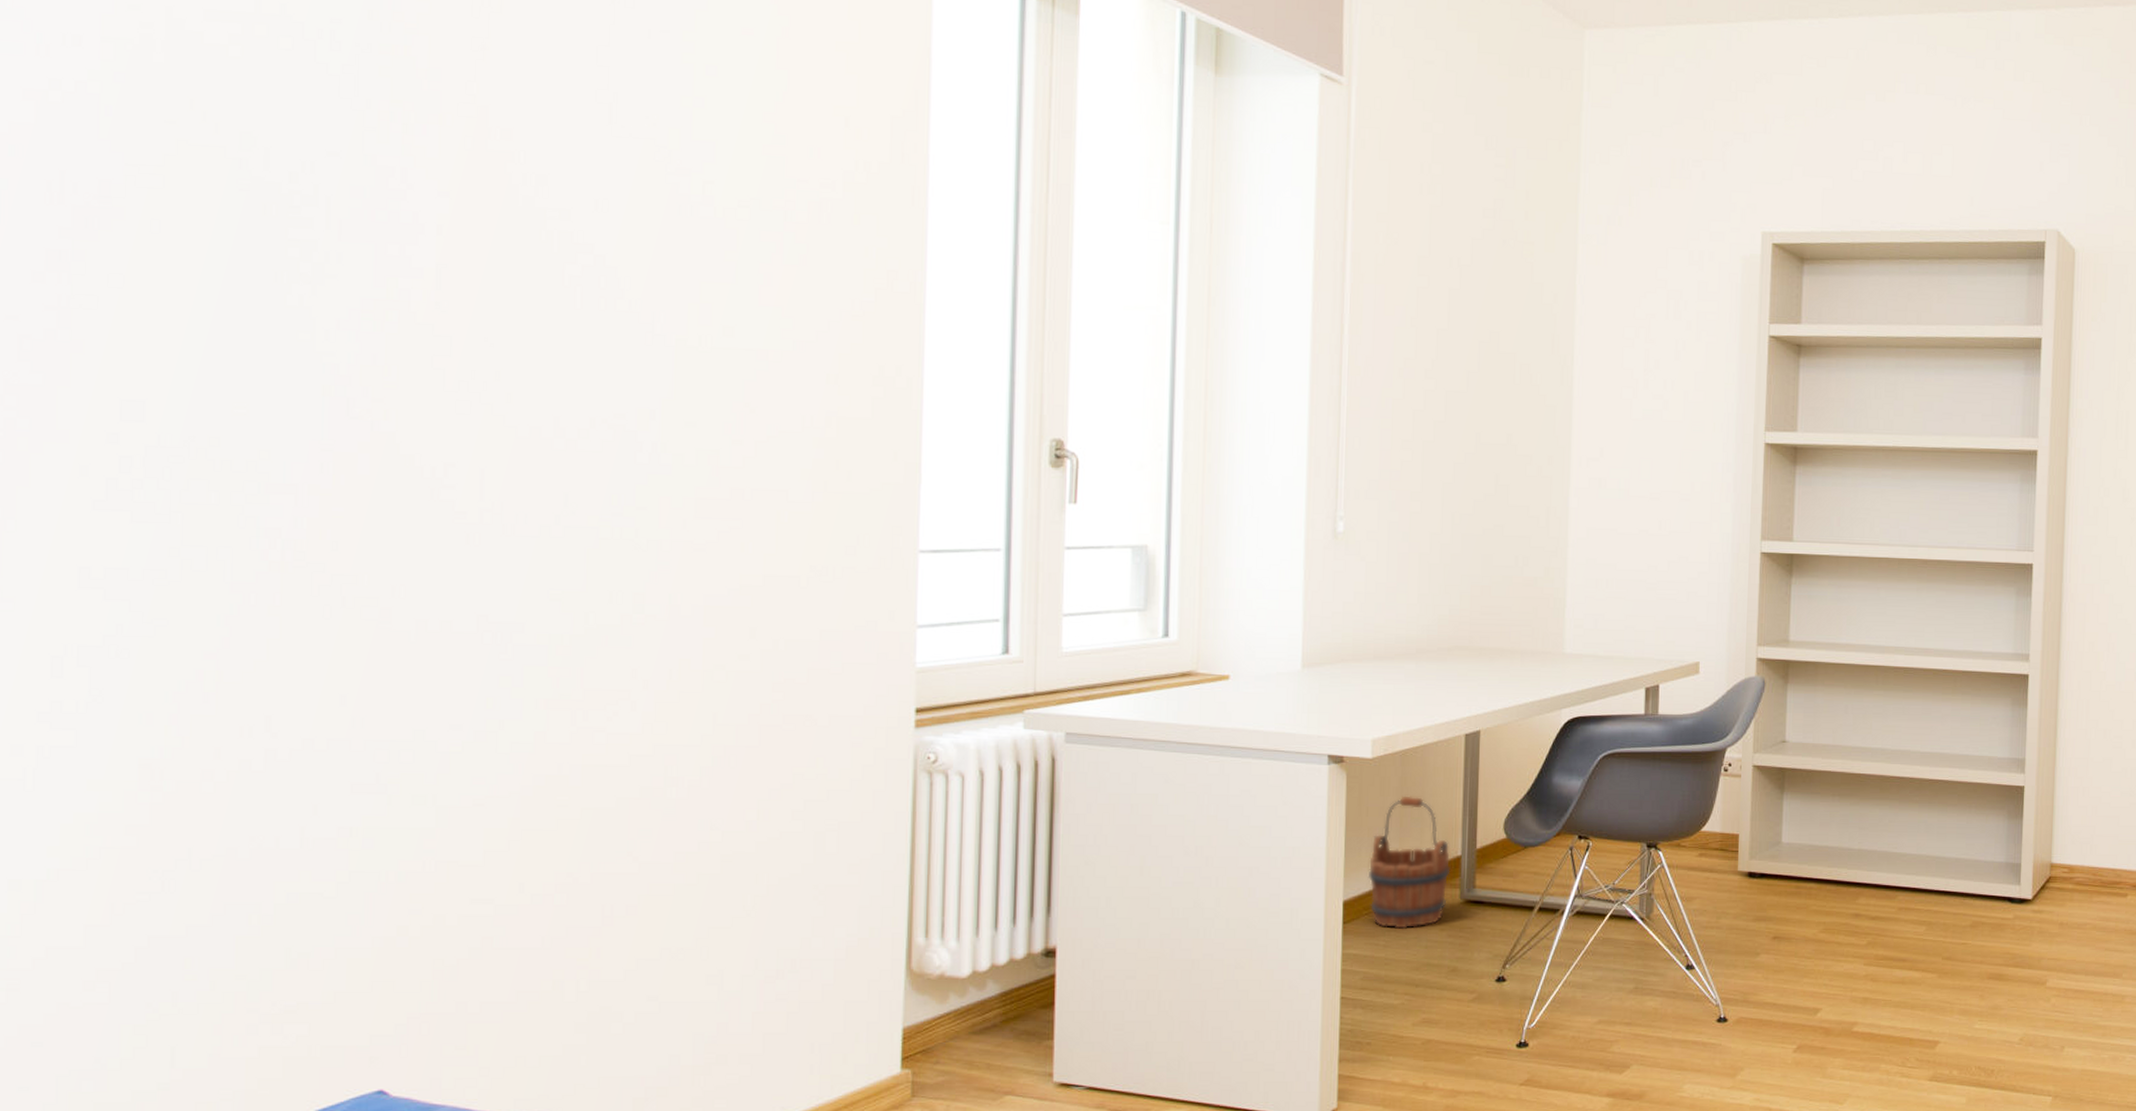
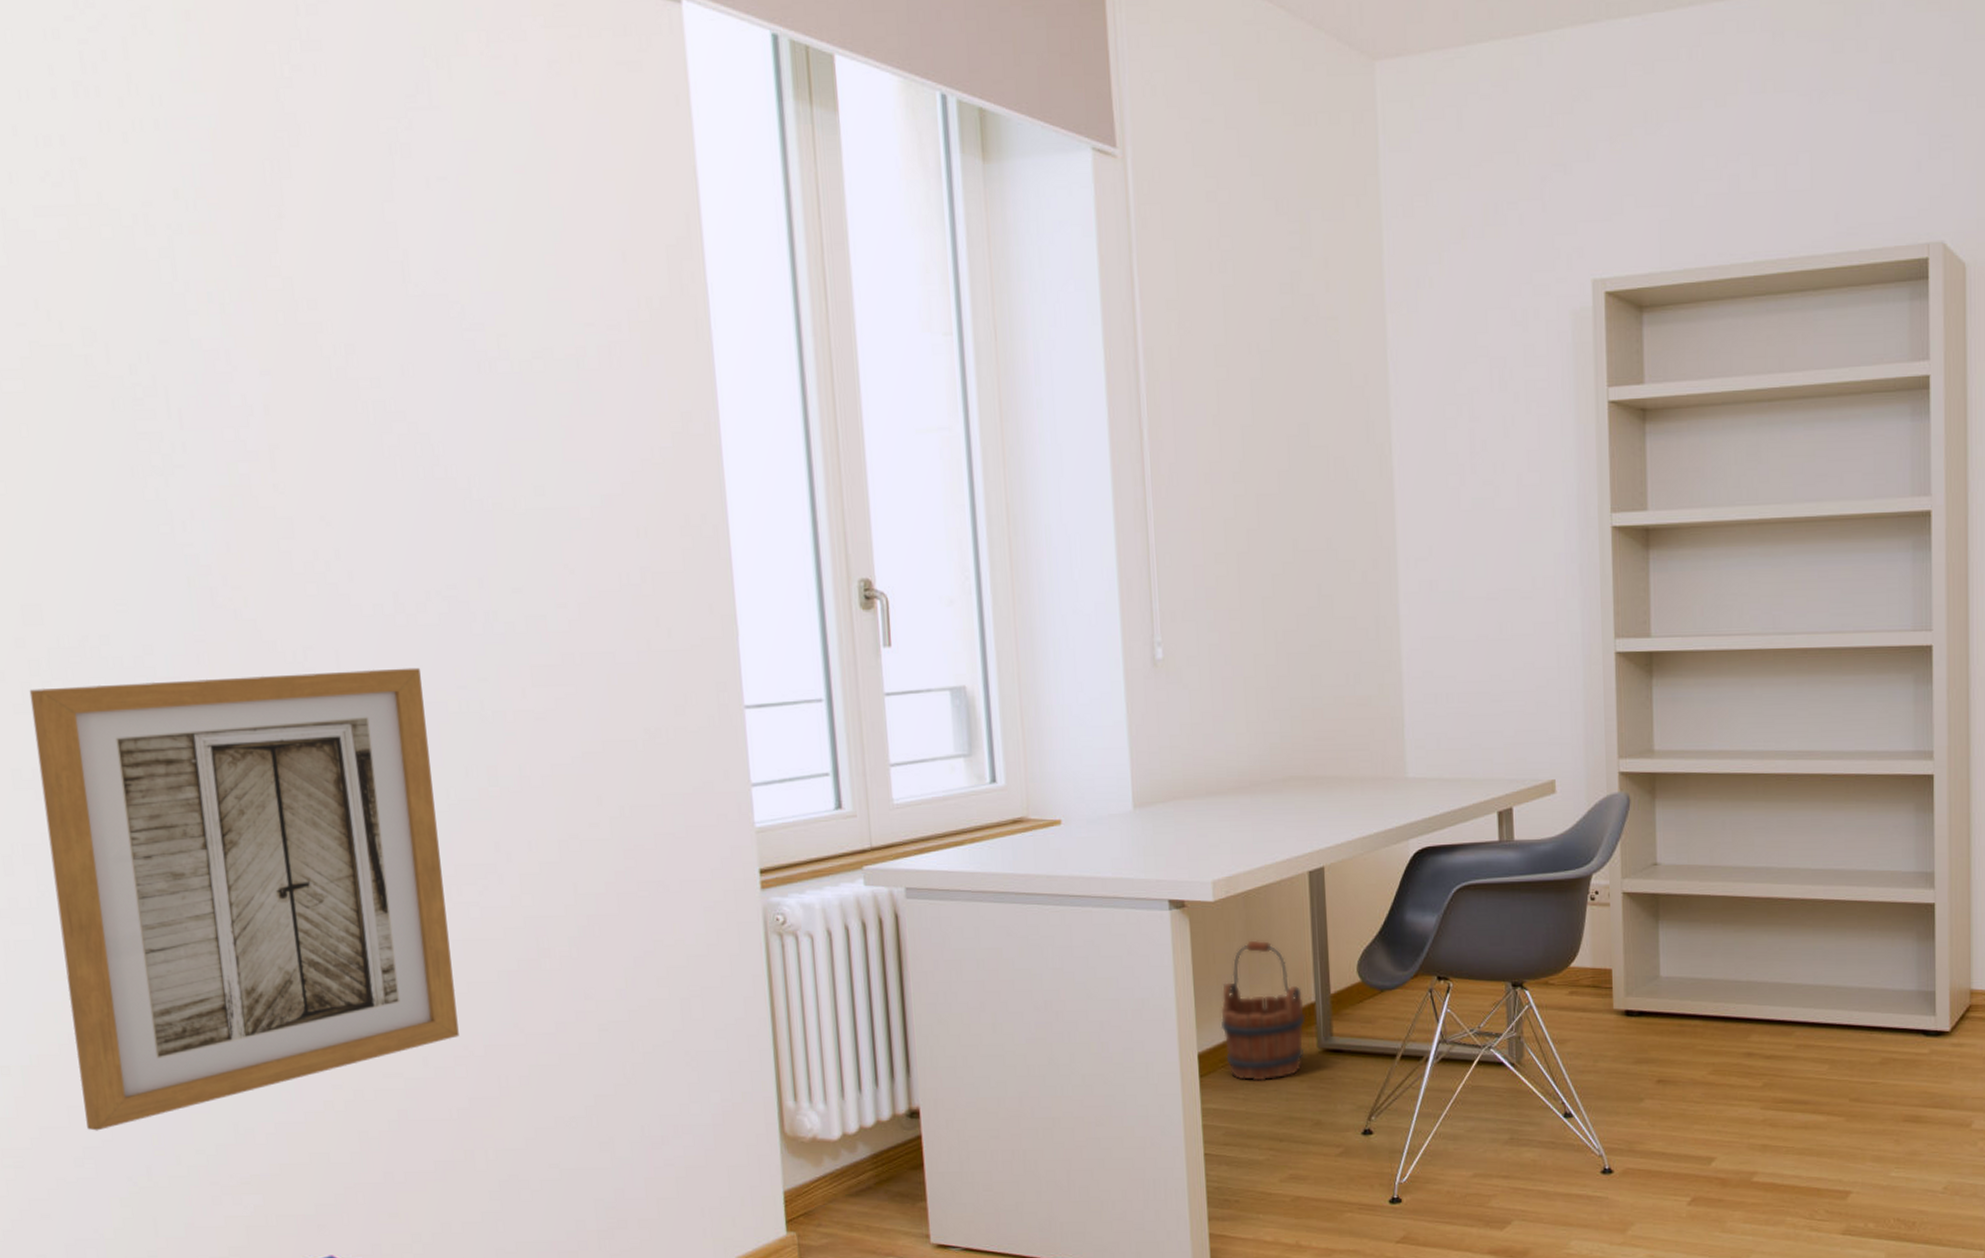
wall art: none [105,486,573,953] -> present [29,667,459,1131]

